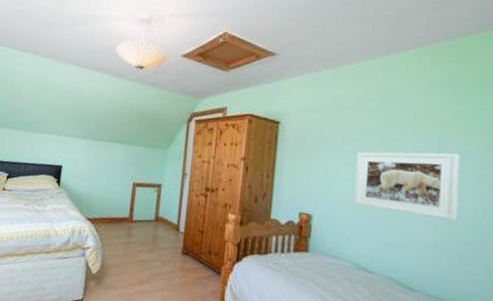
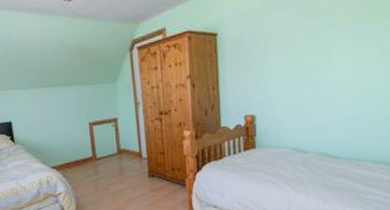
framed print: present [353,152,460,221] -> none [287,35,368,98]

